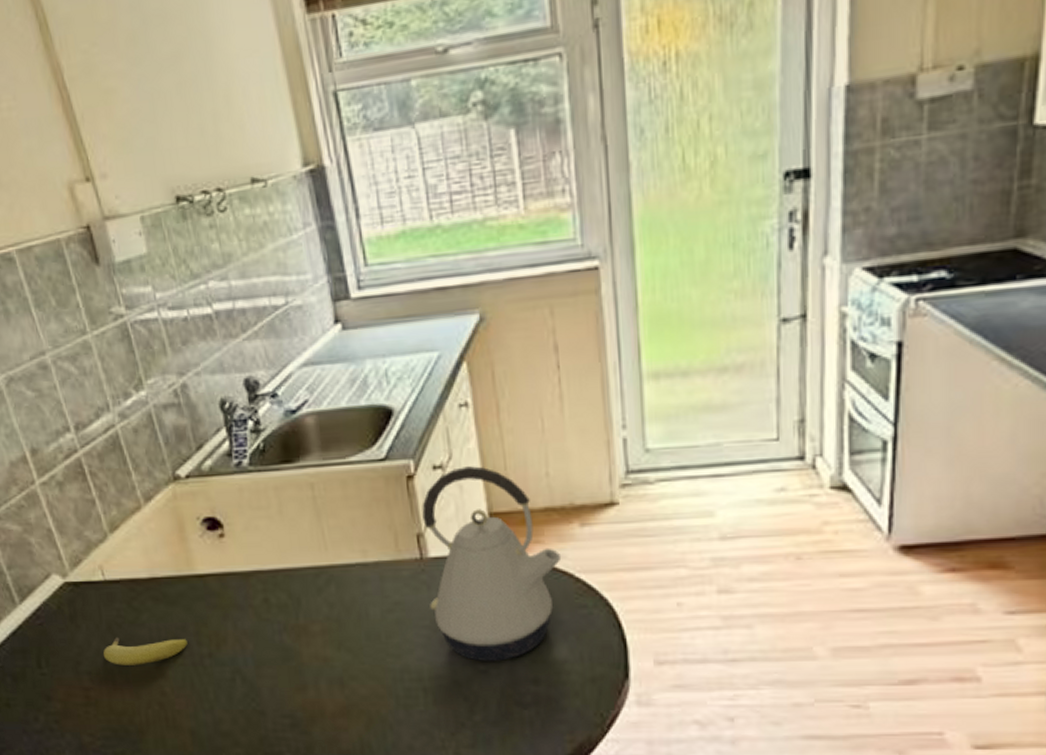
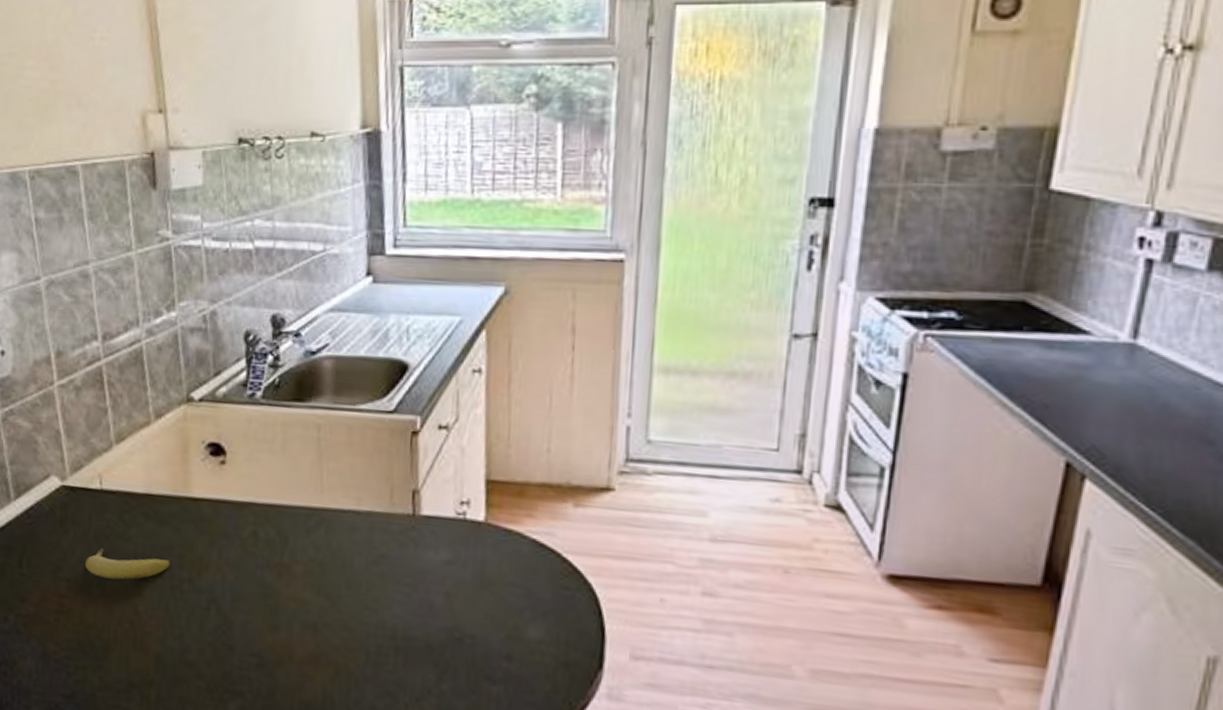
kettle: present [422,466,562,661] -> none [414,430,552,632]

